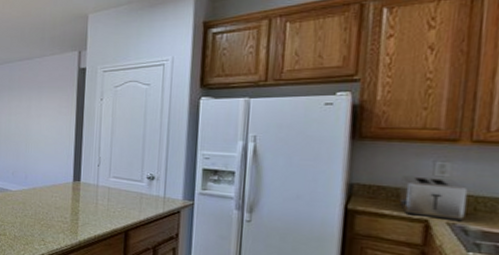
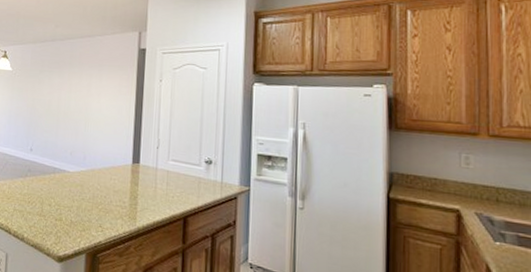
toaster: present [399,175,468,222] -> none [433,166,490,212]

